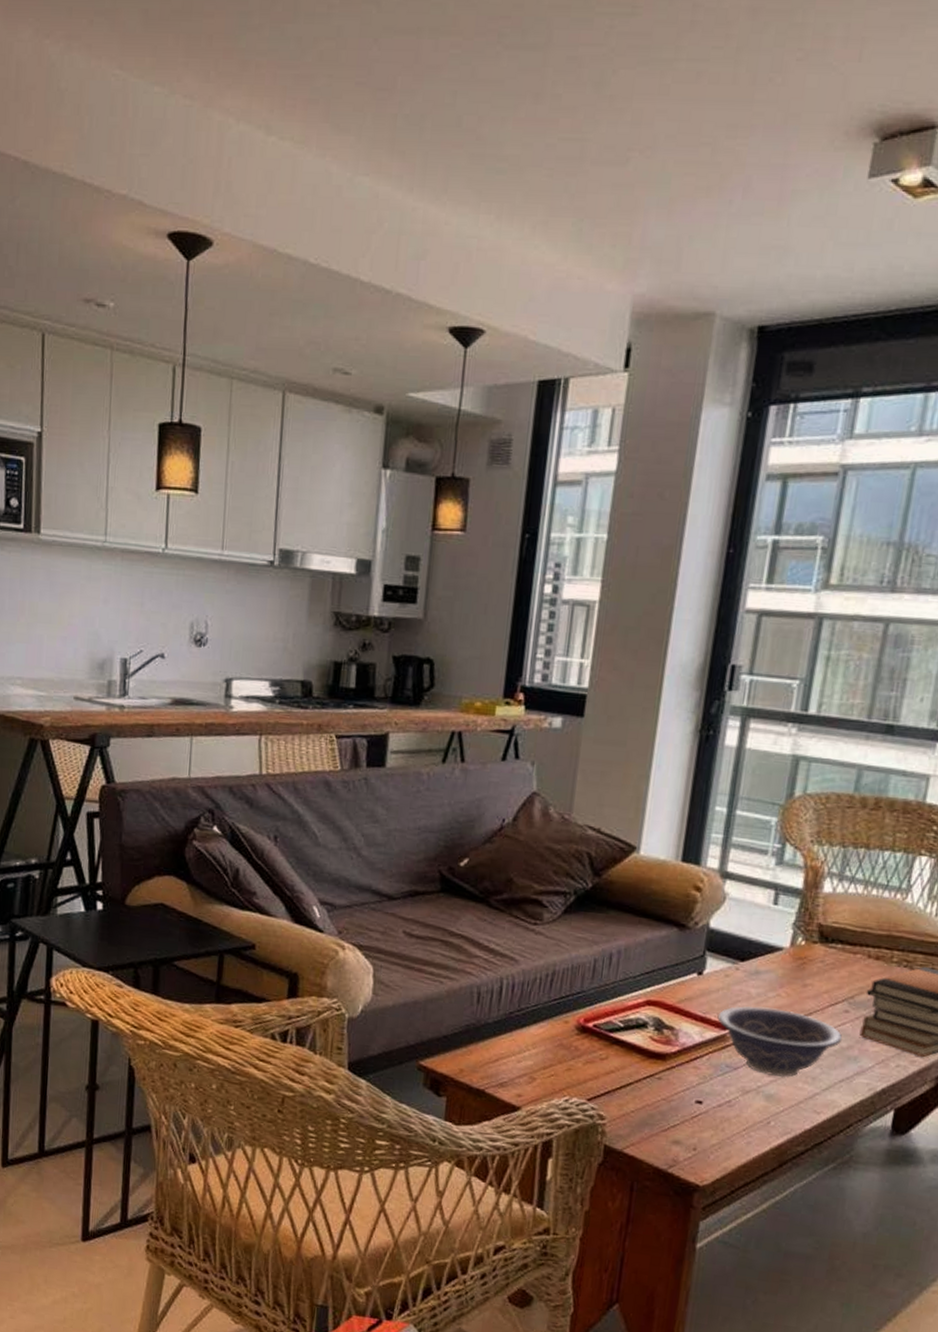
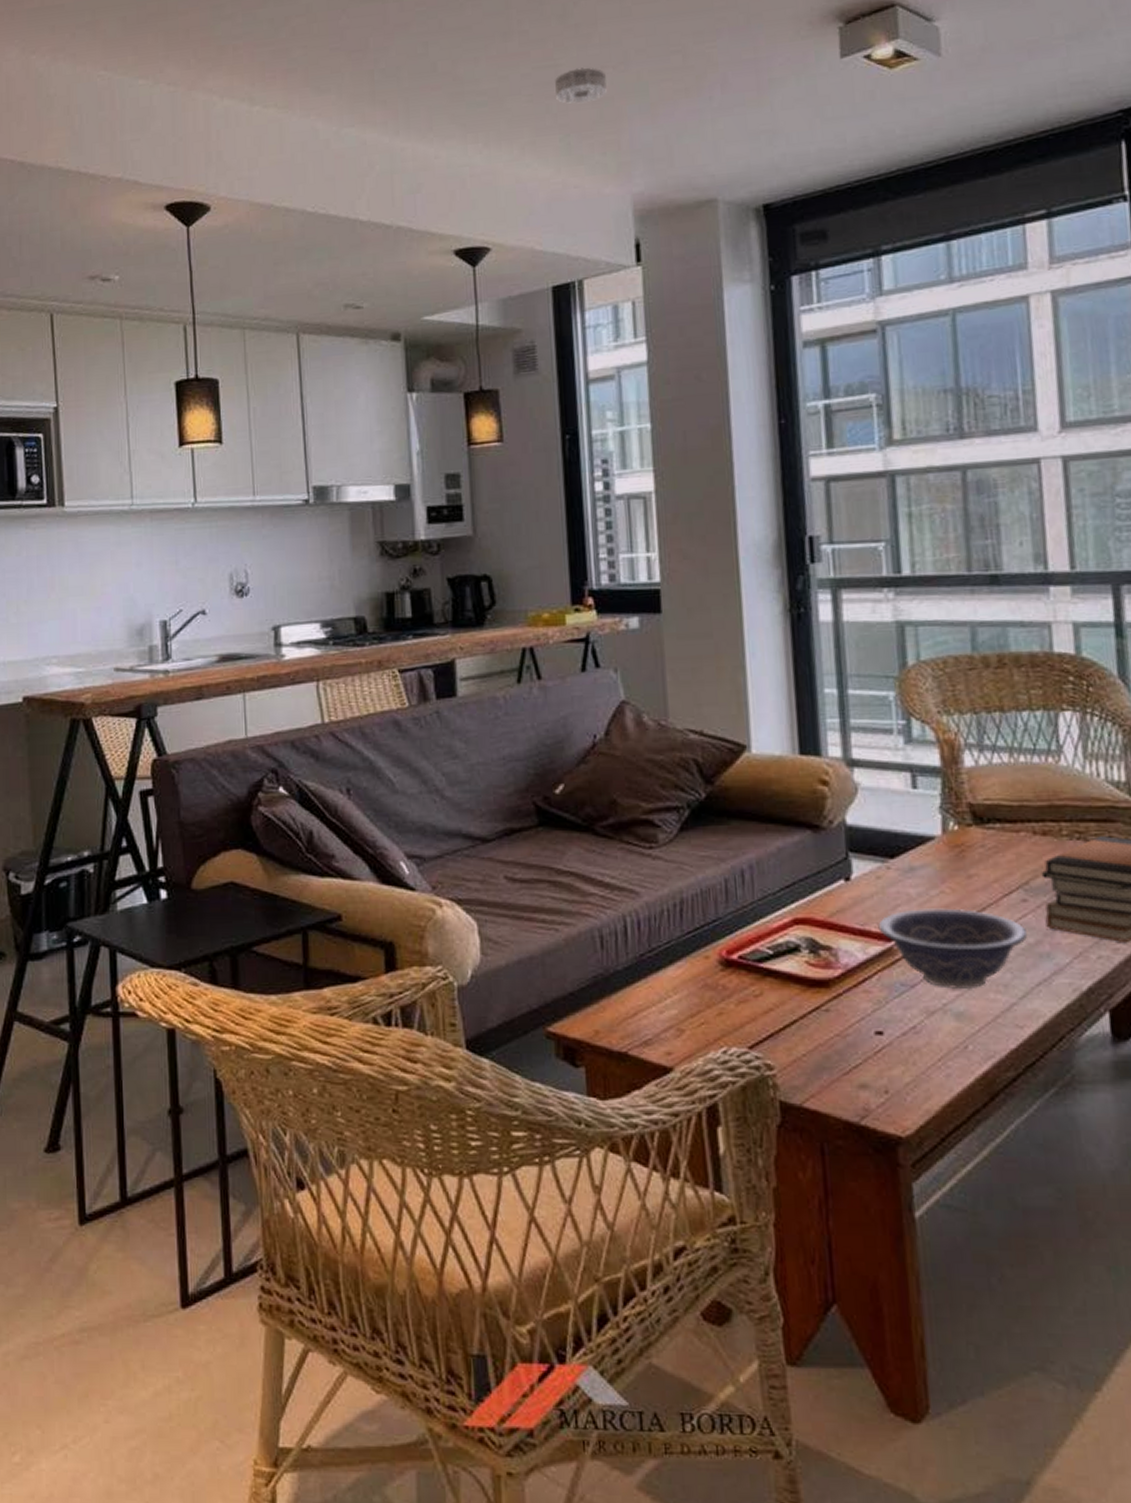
smoke detector: none [577,146,631,187] -> present [555,67,607,104]

